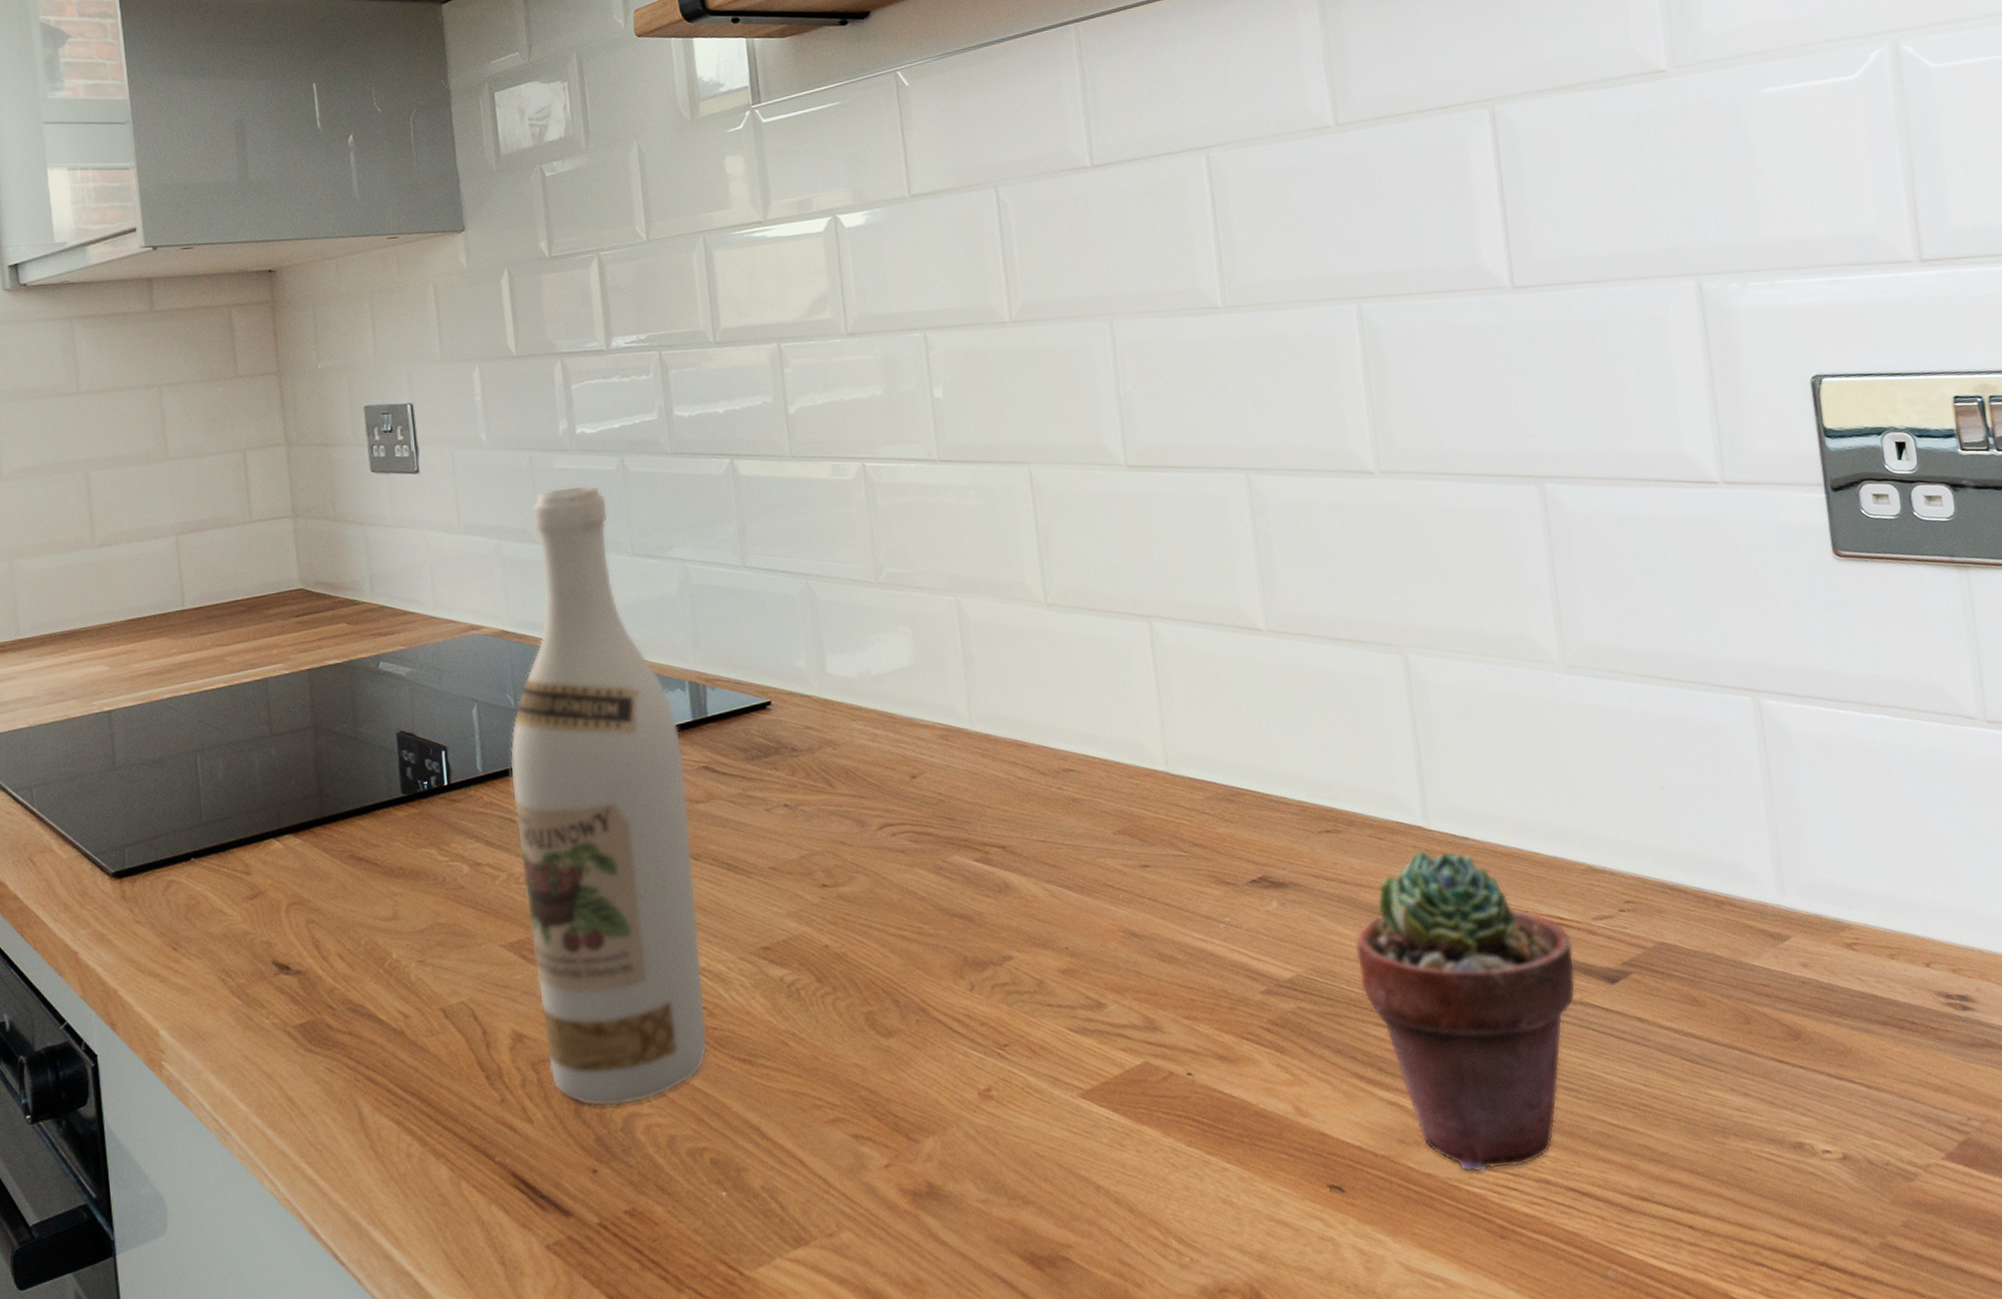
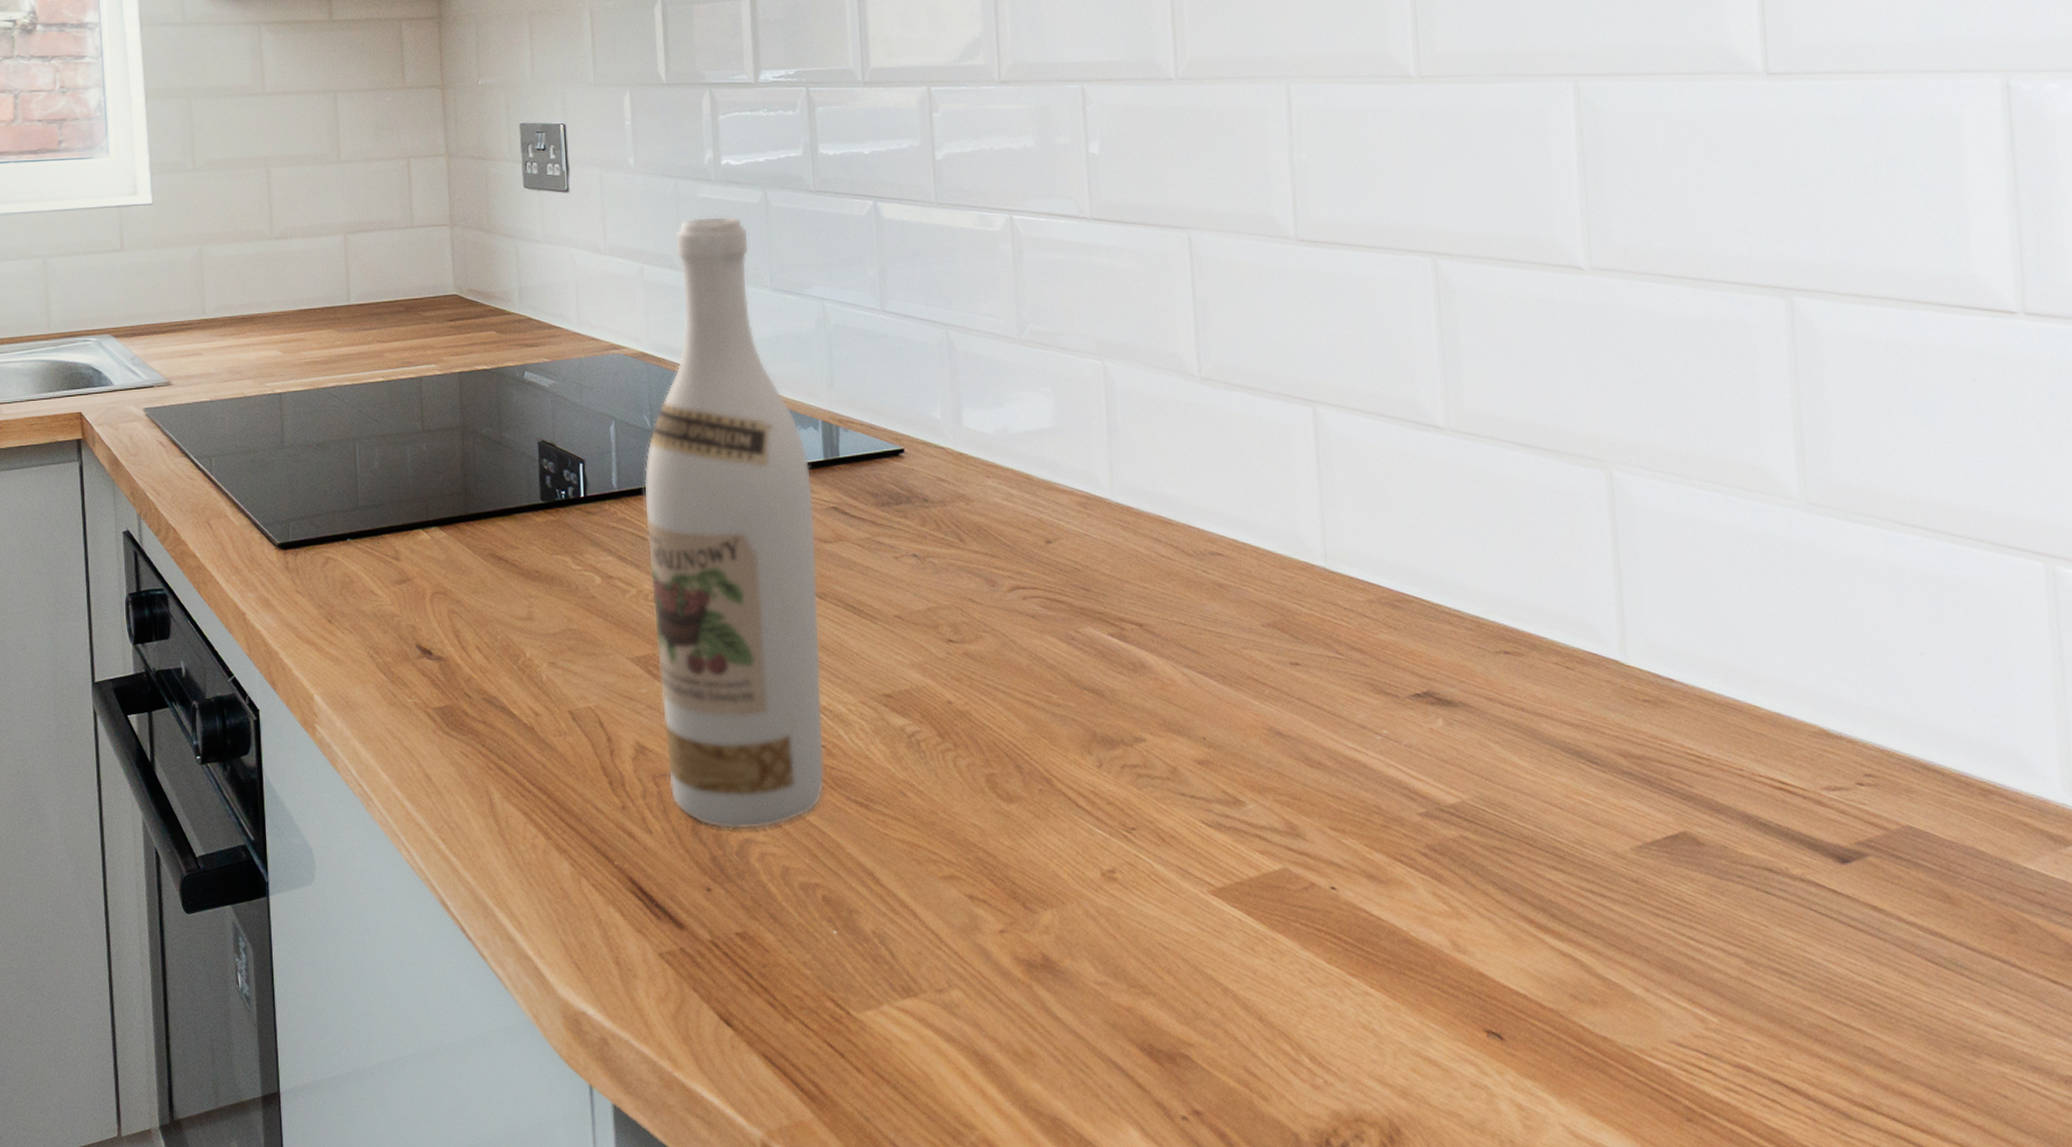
potted succulent: present [1355,850,1576,1173] -> none [1532,686,1797,1047]

